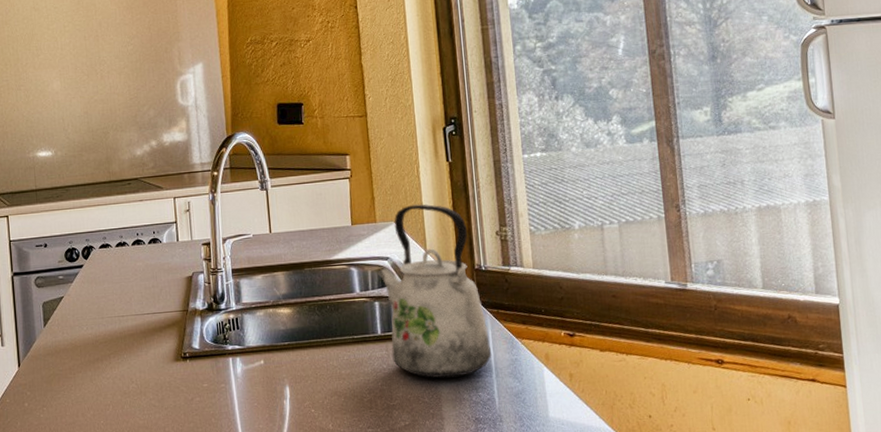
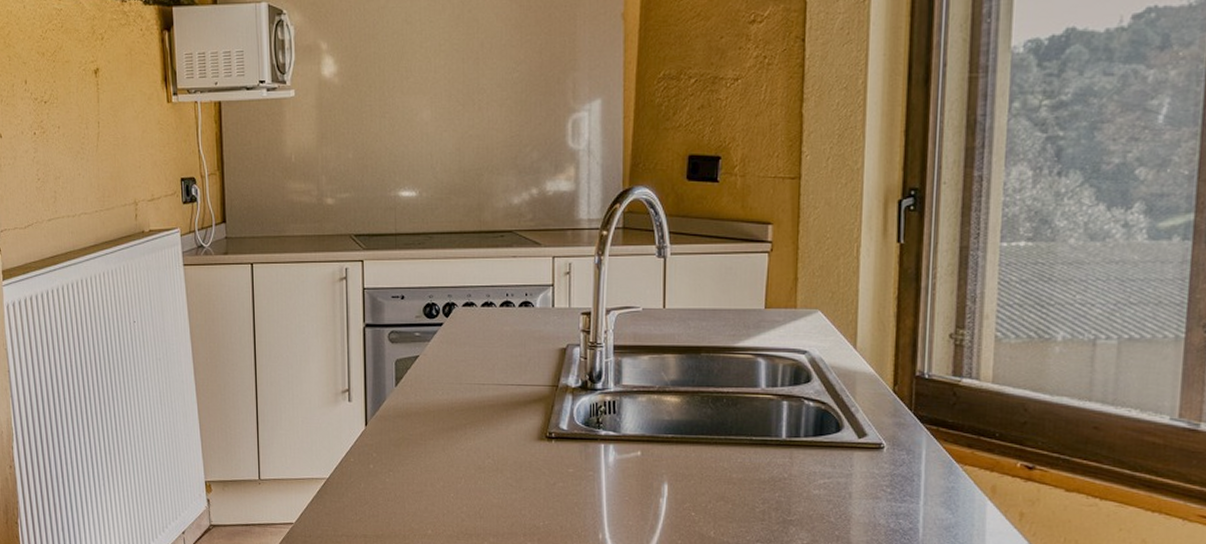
kettle: present [377,204,492,378] -> none [789,291,923,499]

